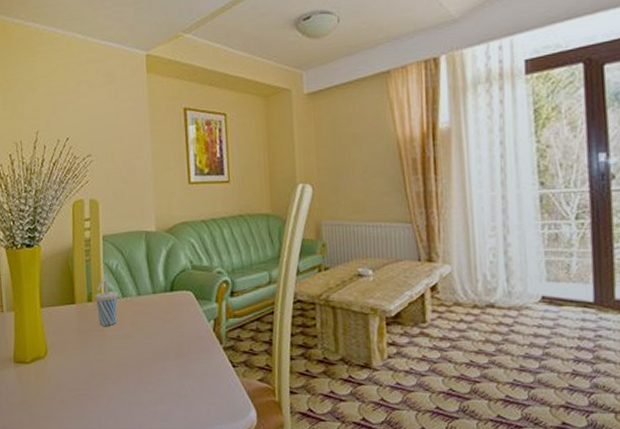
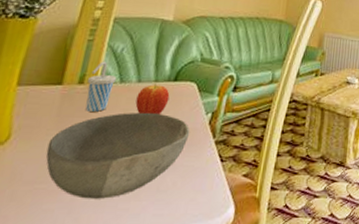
bowl: none [77,323,197,403] -> present [45,112,190,199]
fruit: none [140,295,170,326] -> present [135,83,170,115]

